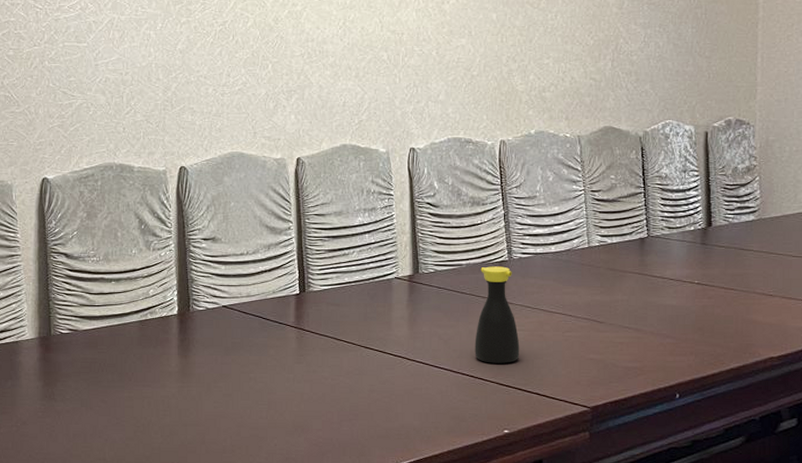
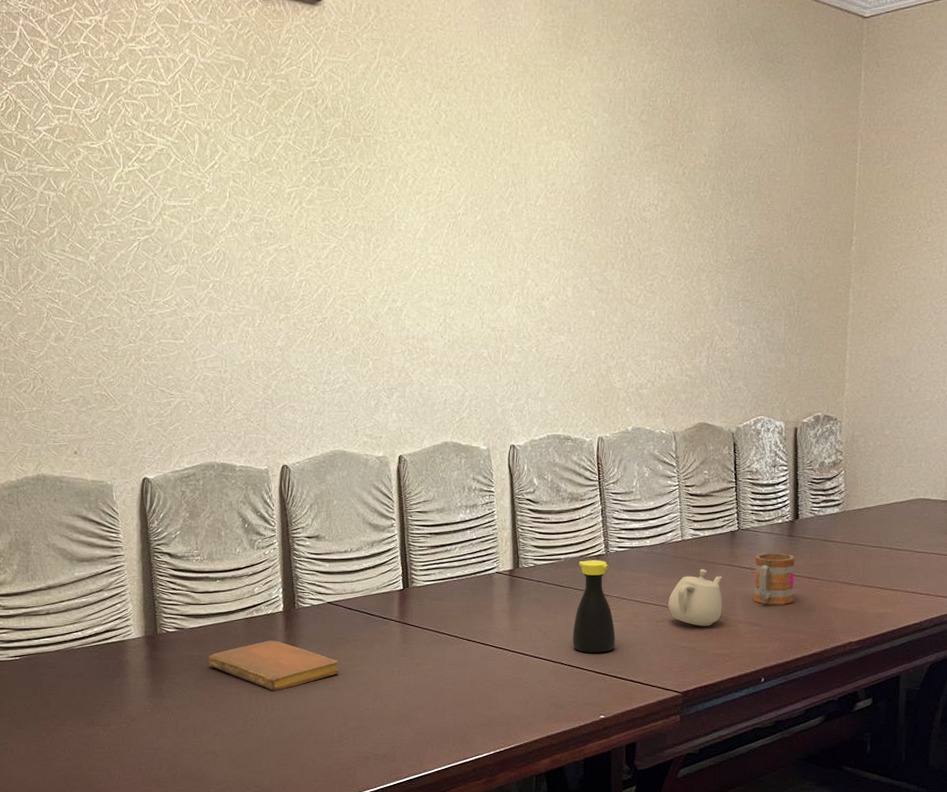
notebook: none [100,344,233,396] -> present [207,640,339,691]
teapot: none [575,277,633,337] -> present [668,569,723,626]
mug: none [665,261,709,316] -> present [753,553,795,605]

